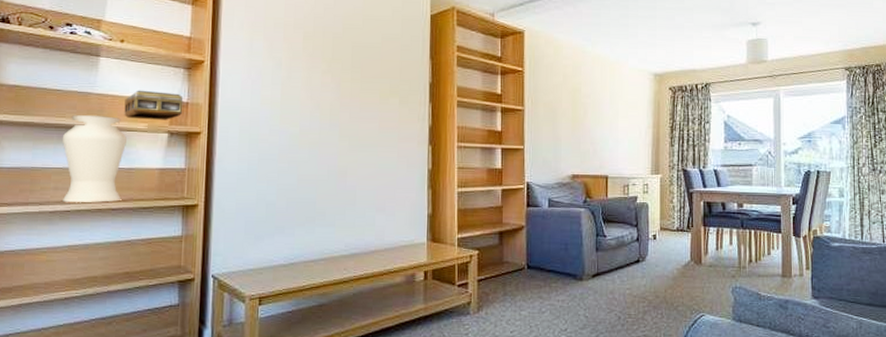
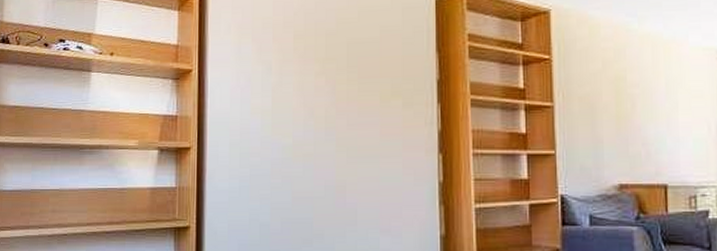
decorative vase: present [63,115,127,202] -> none [59,134,118,225]
decorative box: present [124,90,184,120] -> none [115,104,173,136]

